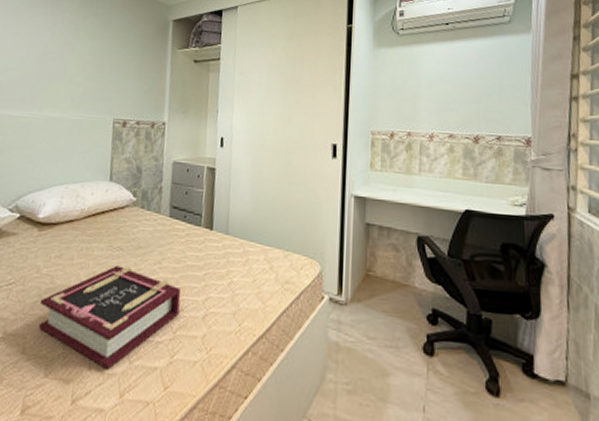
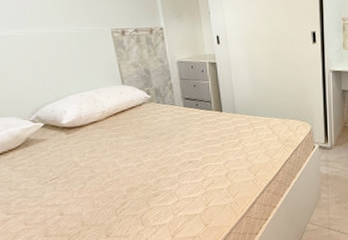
book: present [38,265,181,370] -> none [86,149,206,223]

